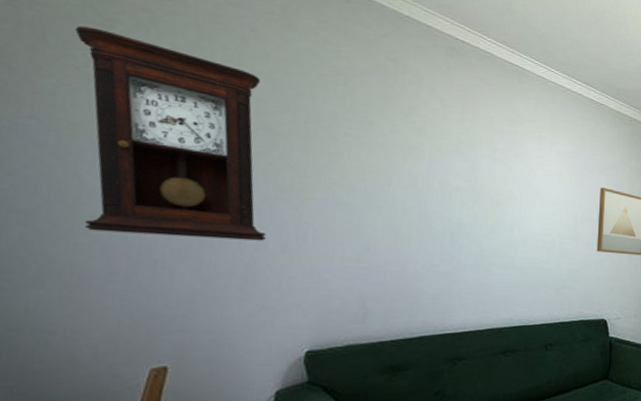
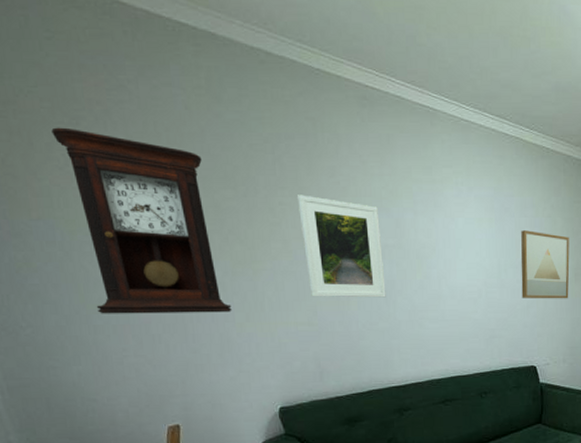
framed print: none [365,128,455,240] -> present [296,195,386,298]

